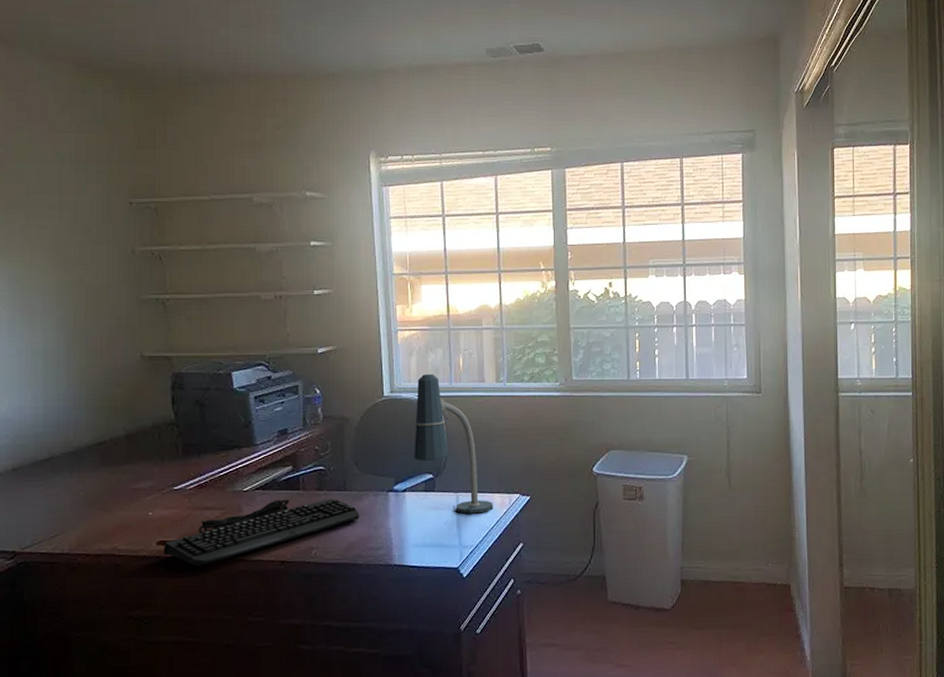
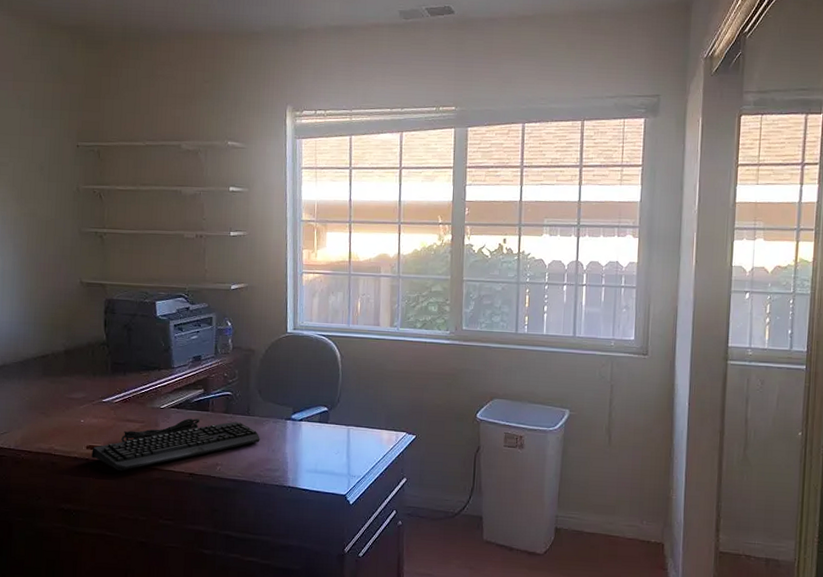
desk lamp: present [414,373,493,514] -> none [311,314,381,447]

